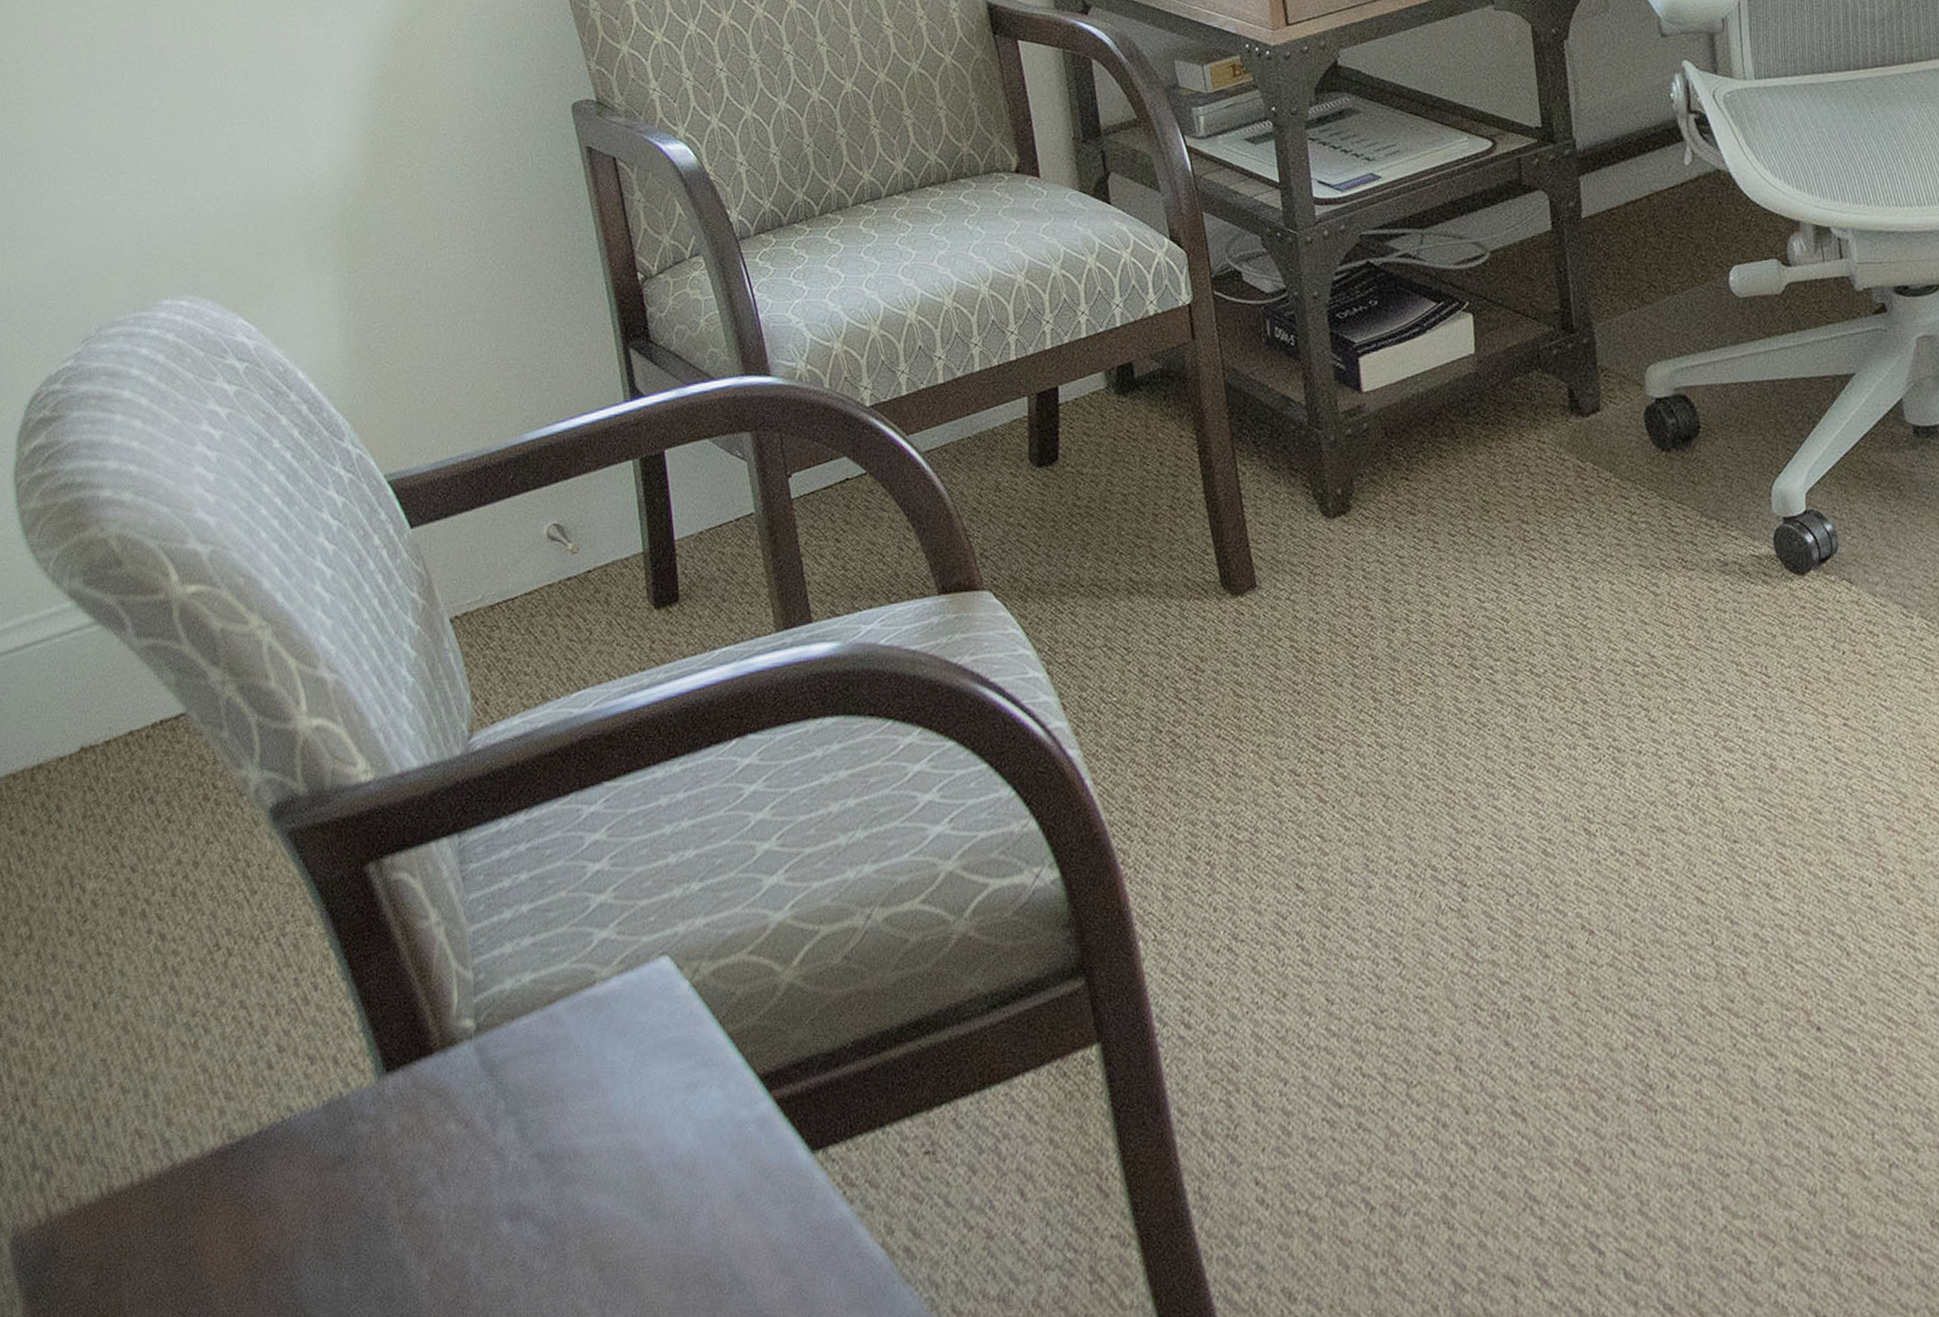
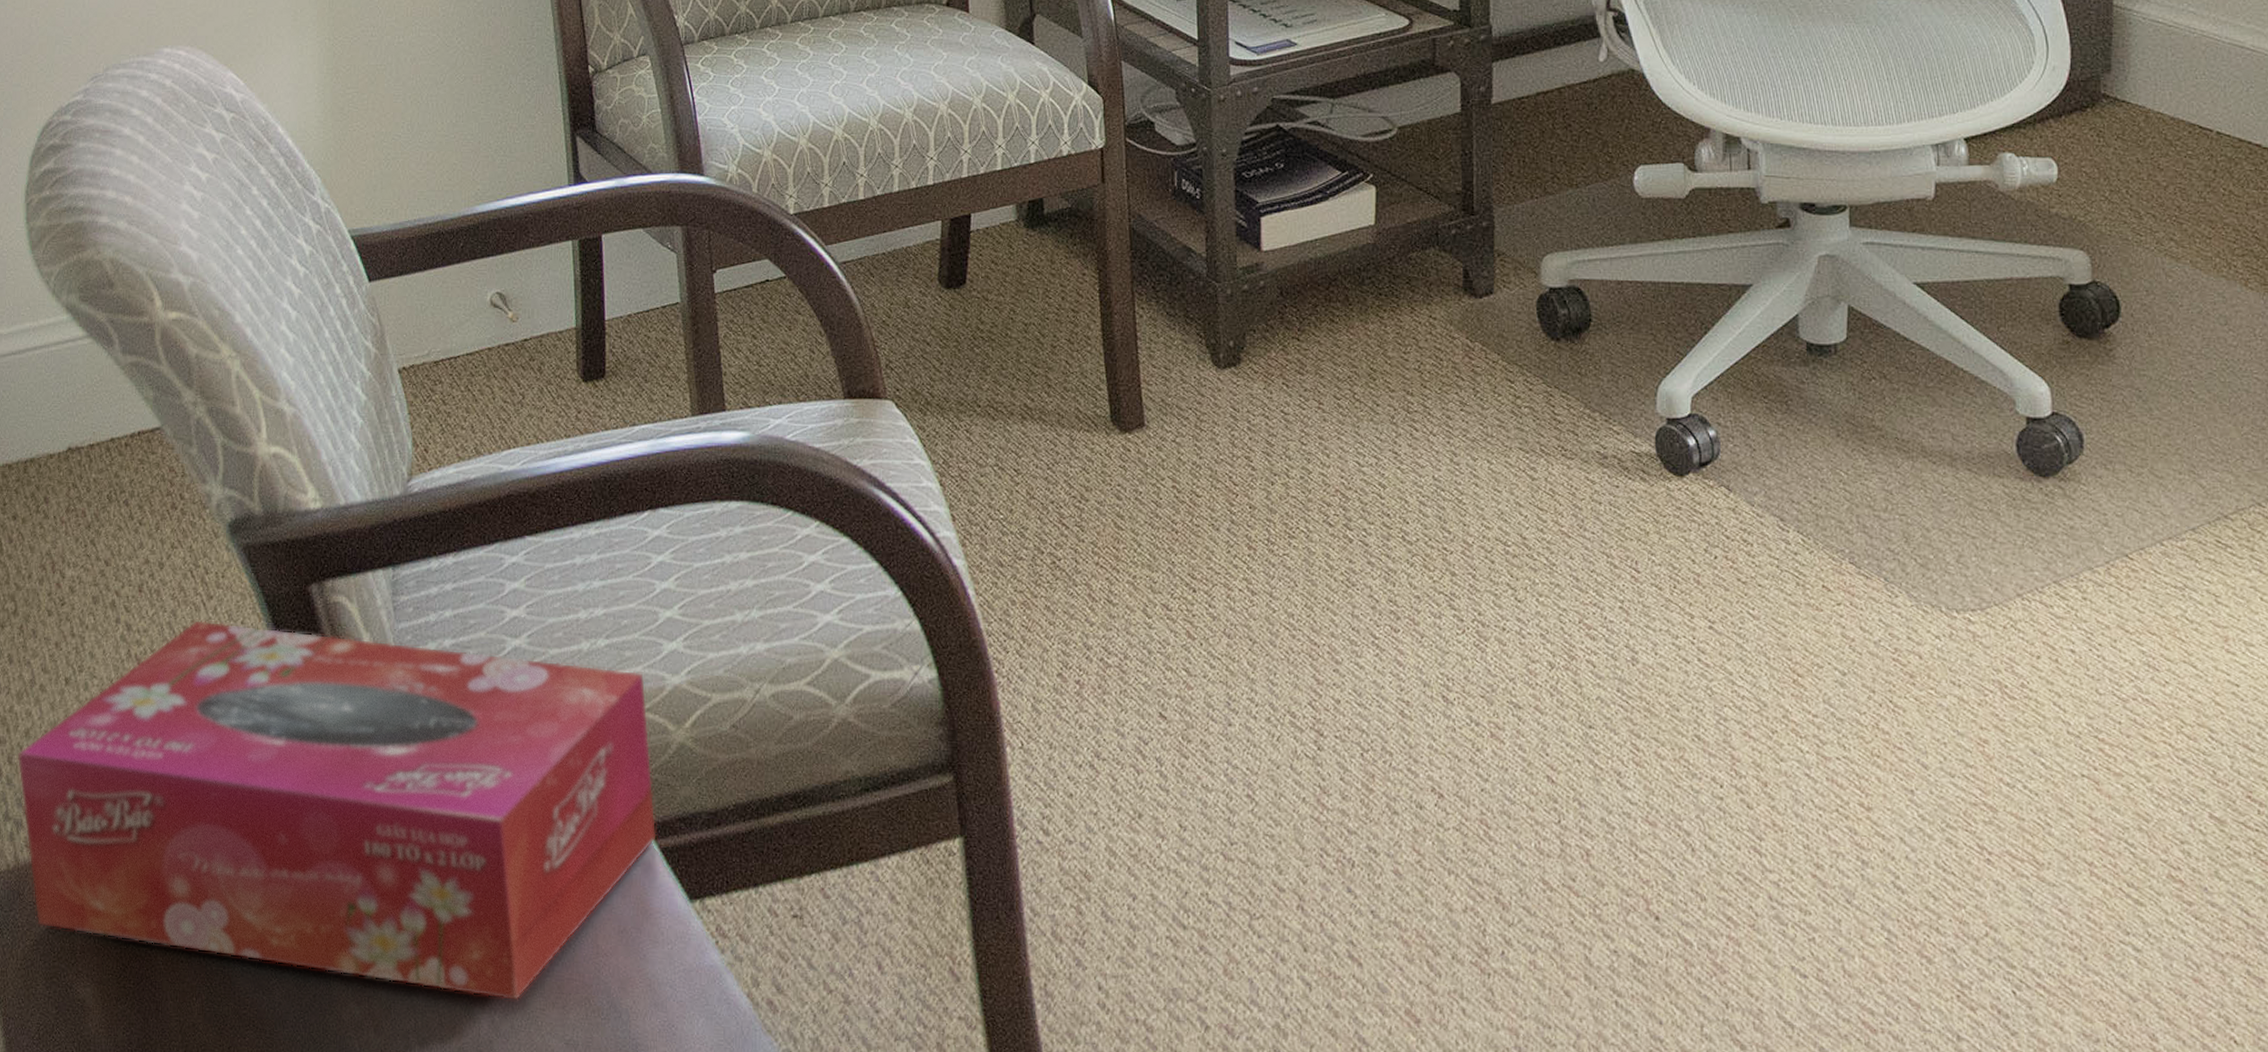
tissue box: none [42,912,771,1290] -> present [17,620,657,1002]

